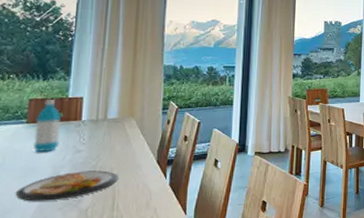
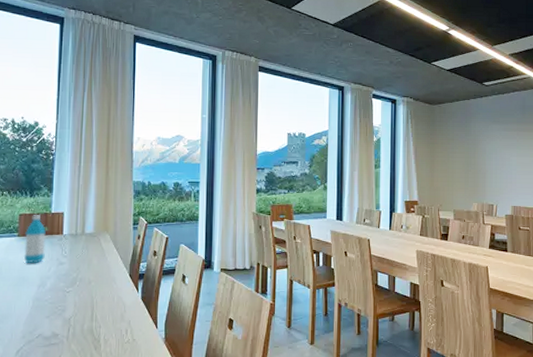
dish: present [15,170,119,202] -> none [10,282,96,309]

